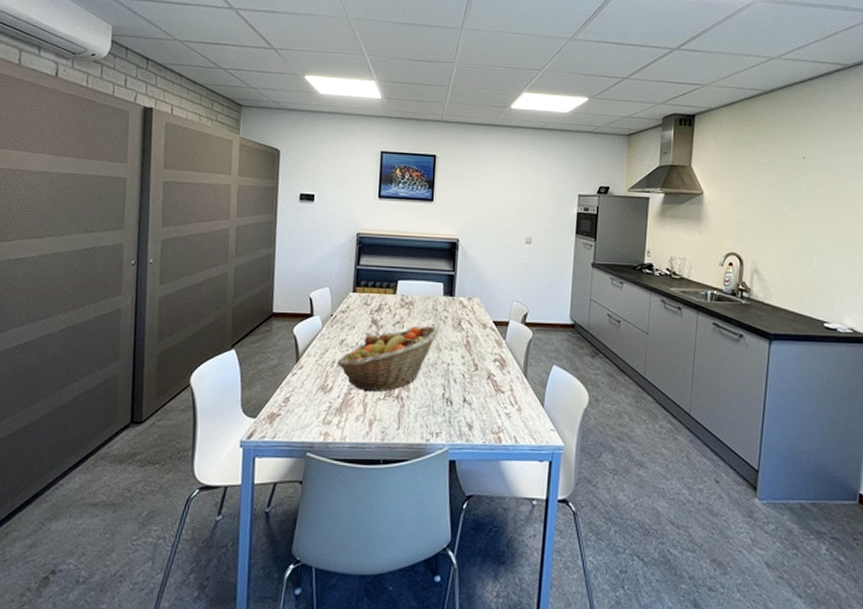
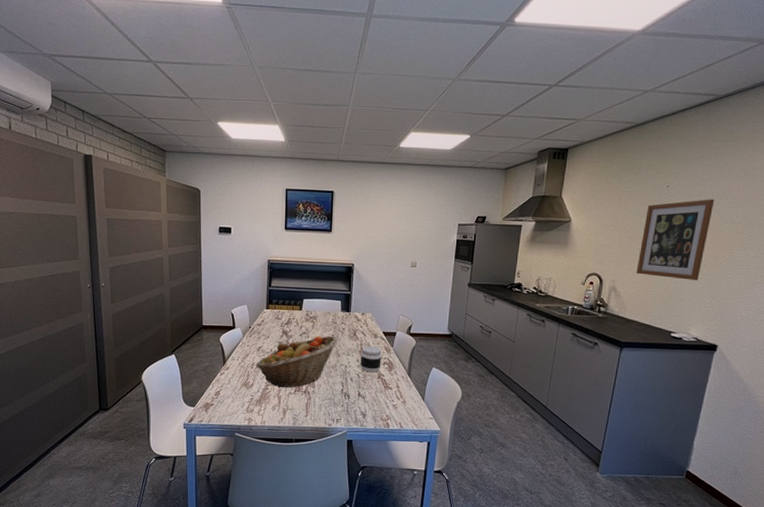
jar: none [466,337,492,372] -> present [360,345,382,373]
wall art: none [779,172,855,263] -> present [636,199,715,281]

